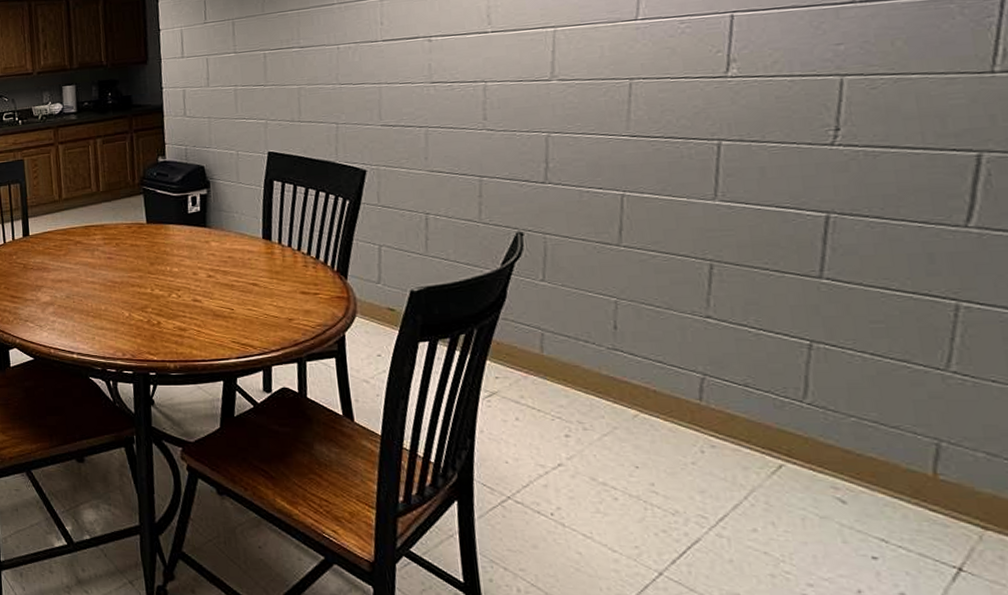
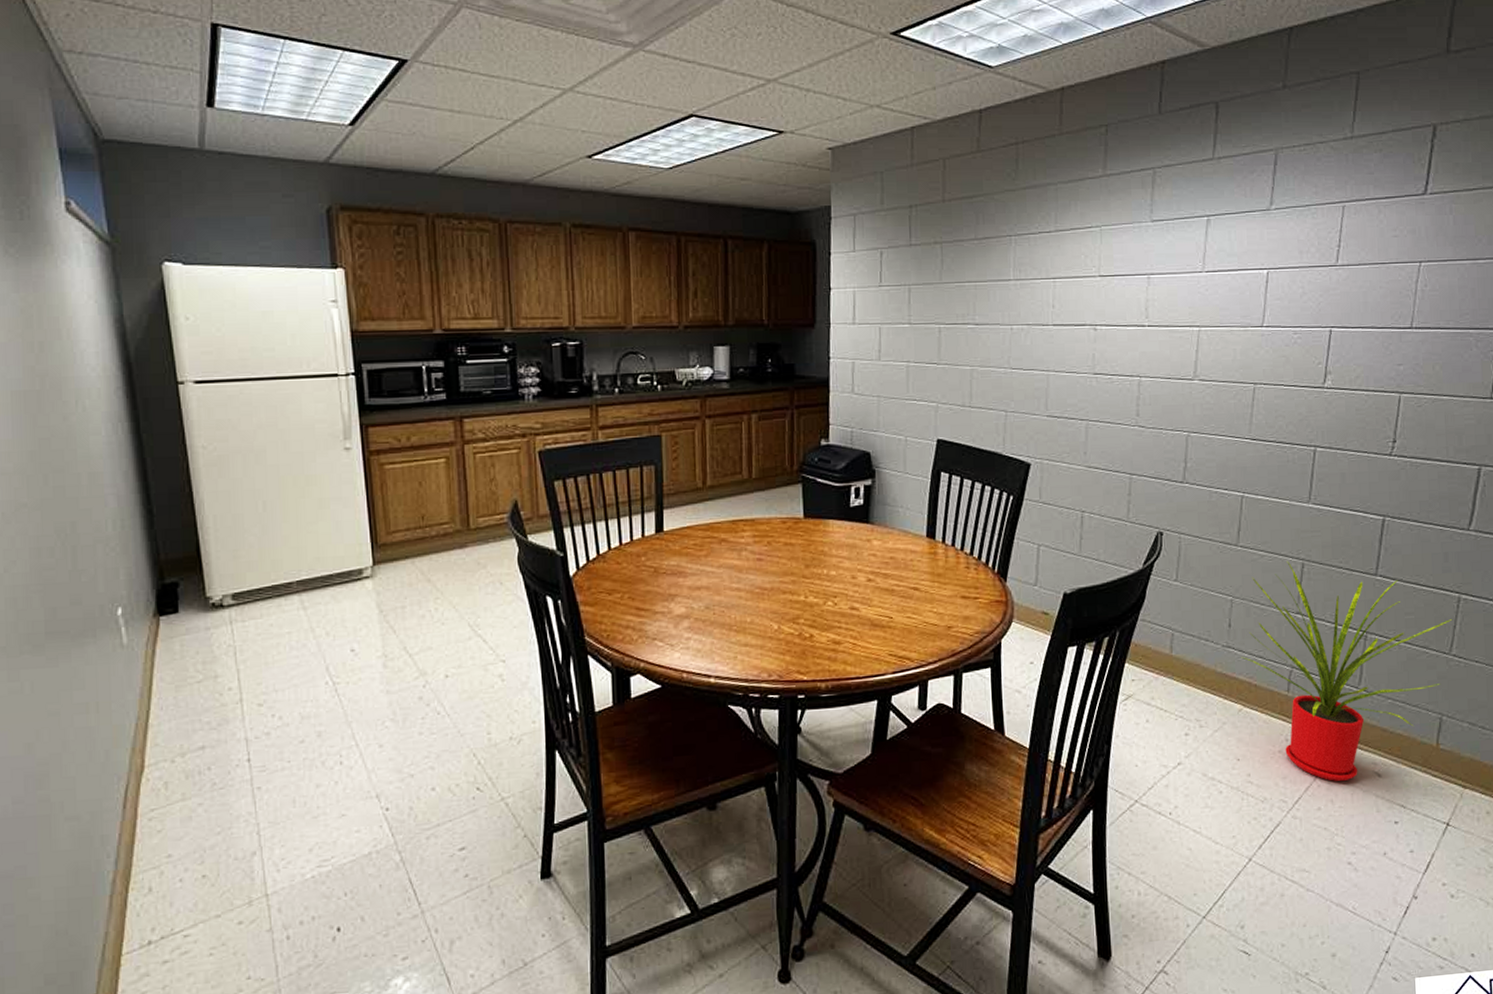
house plant: none [633,262,949,504] -> present [1241,561,1453,782]

